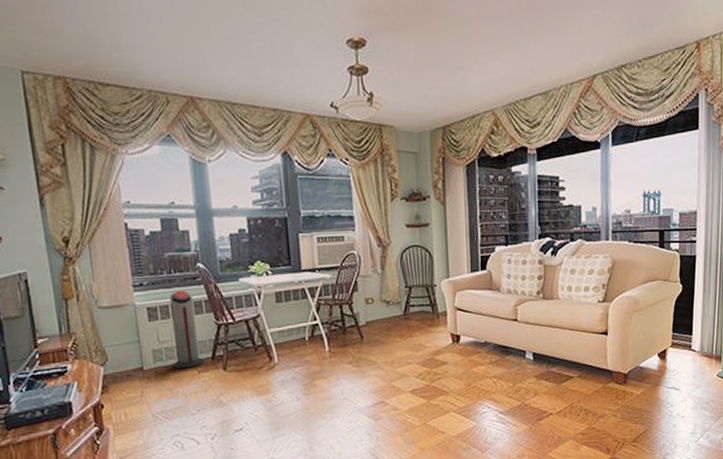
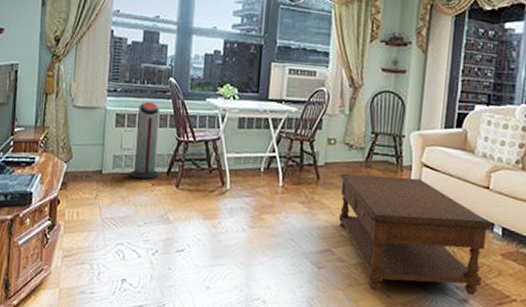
coffee table: none [381,322,524,431] -> present [339,173,493,296]

